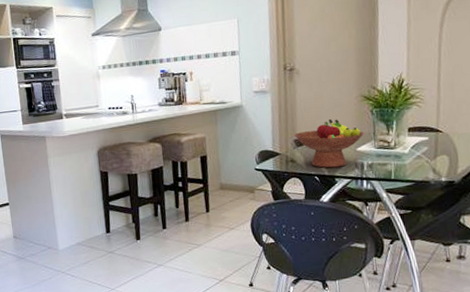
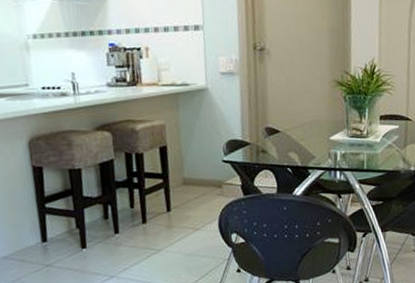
fruit bowl: present [293,118,364,168] -> none [264,104,338,159]

